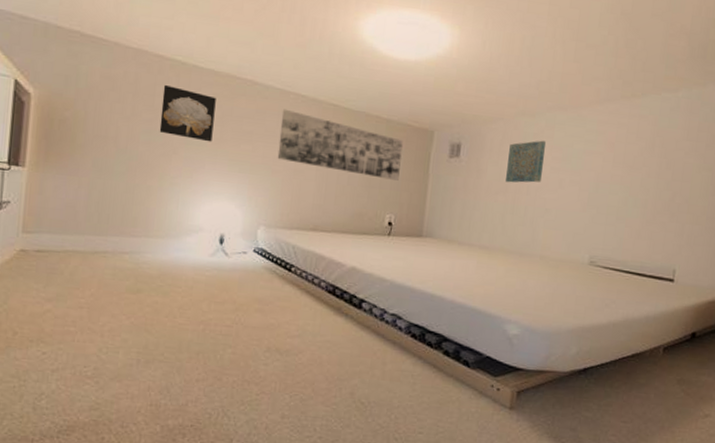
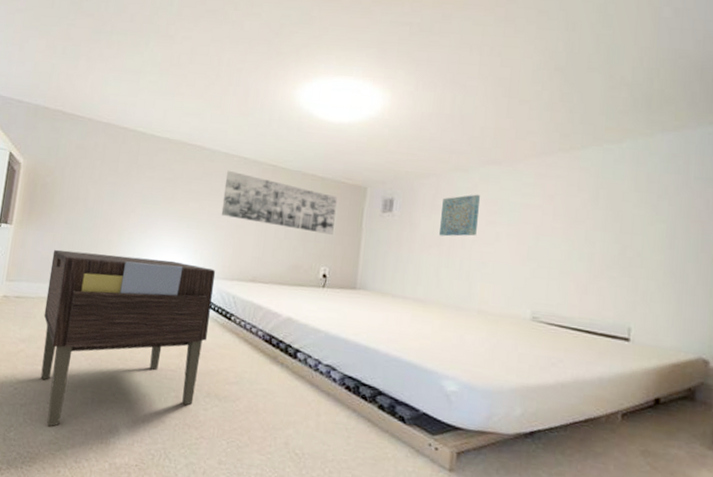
nightstand: none [73,196,273,392] -> present [40,249,216,427]
wall art: present [159,84,216,142] -> none [121,152,170,201]

